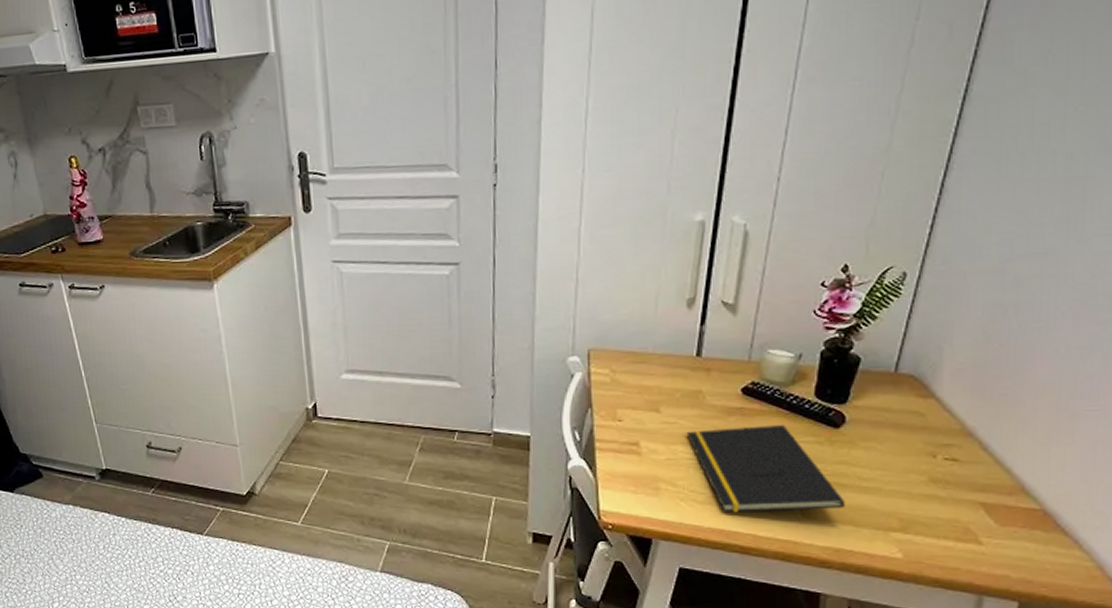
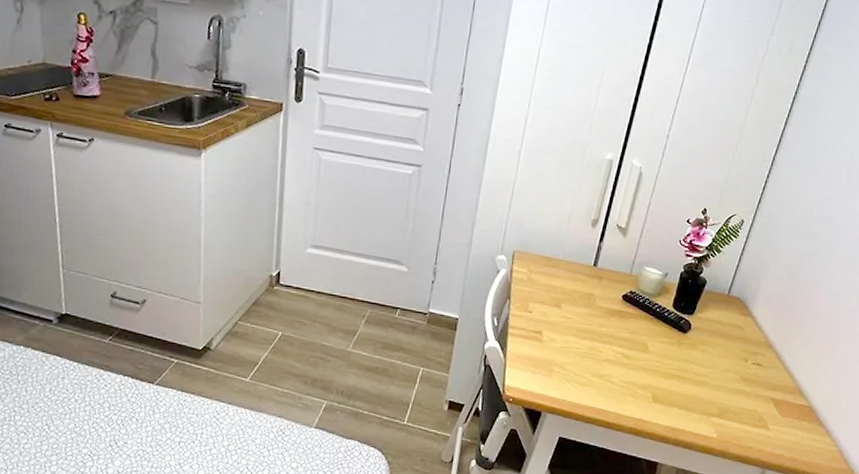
notepad: present [686,425,845,512] -> none [578,326,684,396]

